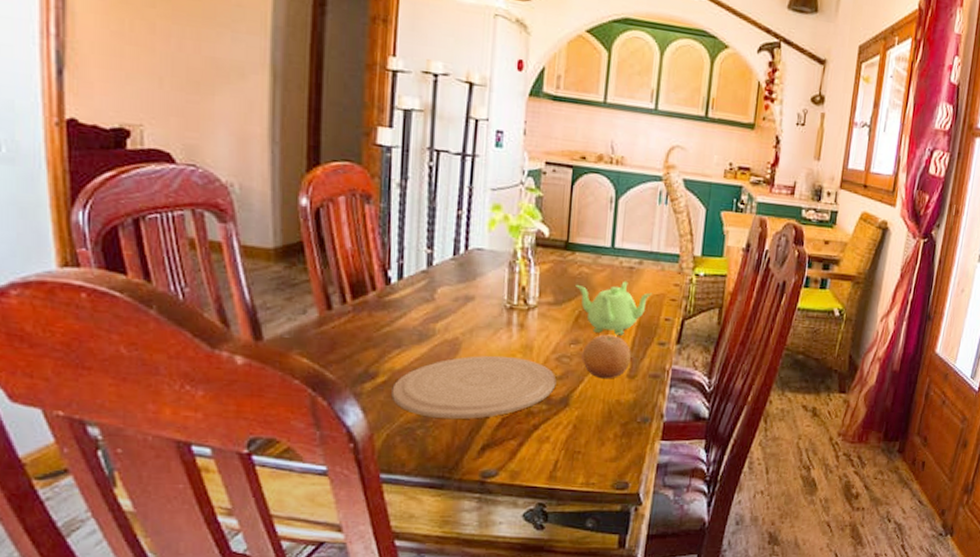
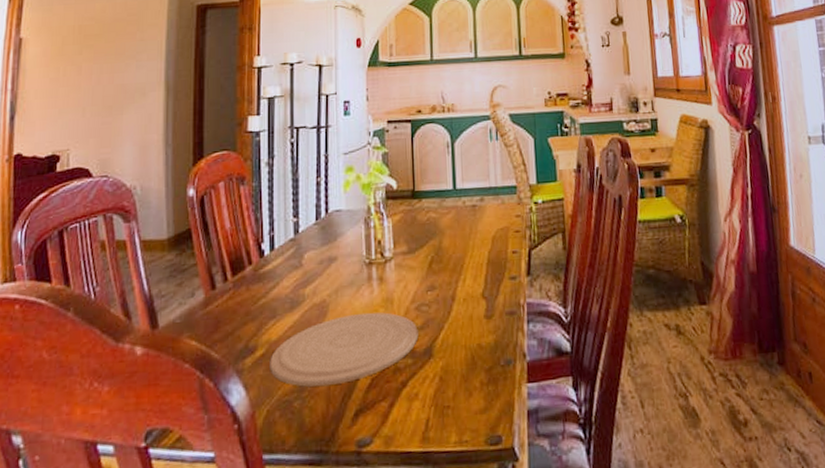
teapot: present [576,281,652,335] -> none [426,219,496,276]
fruit: present [582,334,631,379] -> none [439,275,486,323]

